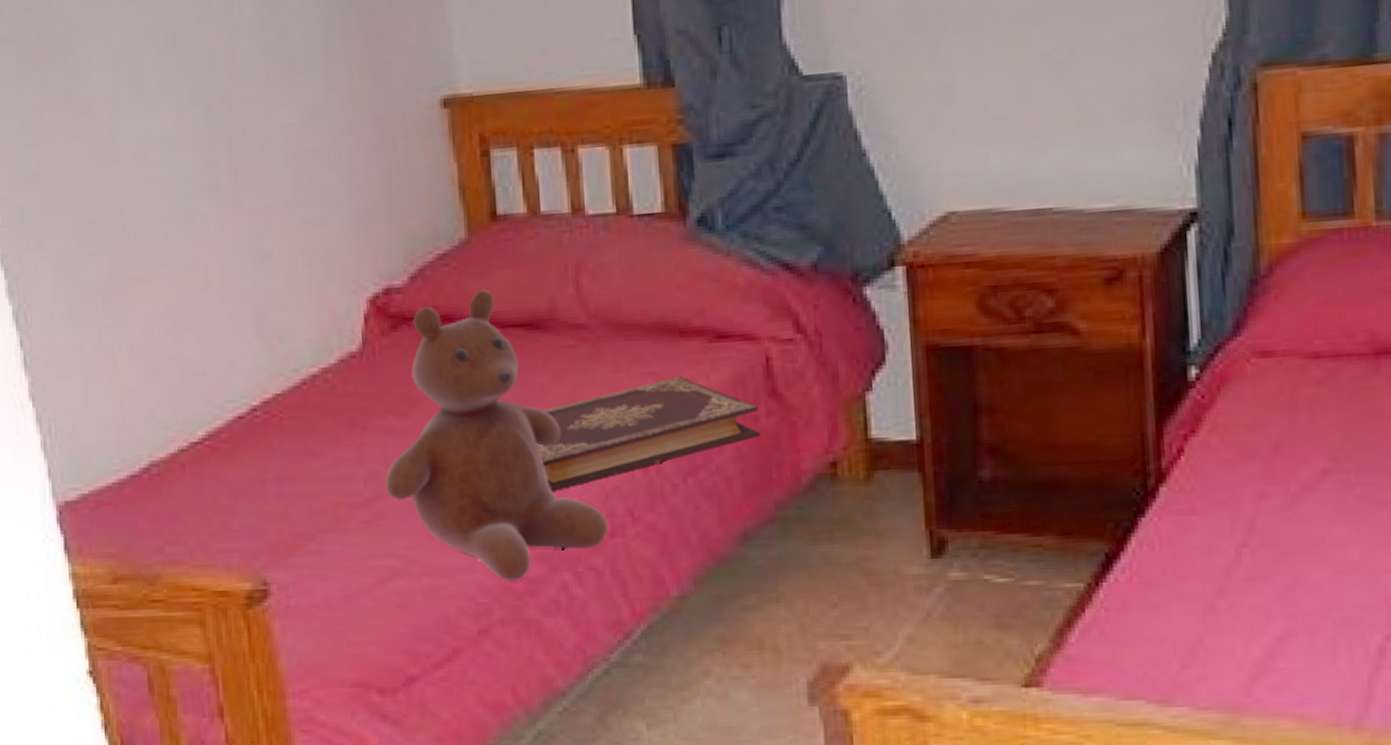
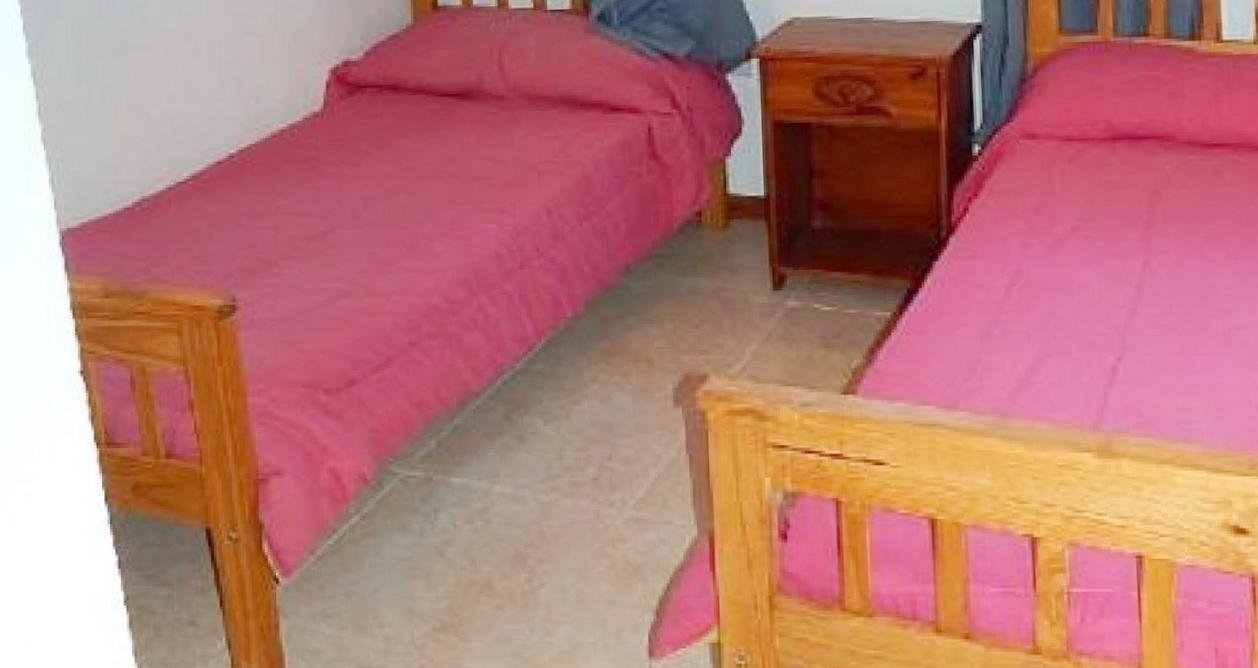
teddy bear: present [385,290,608,581] -> none [337,65,518,302]
book: present [536,375,761,491] -> none [462,139,643,229]

